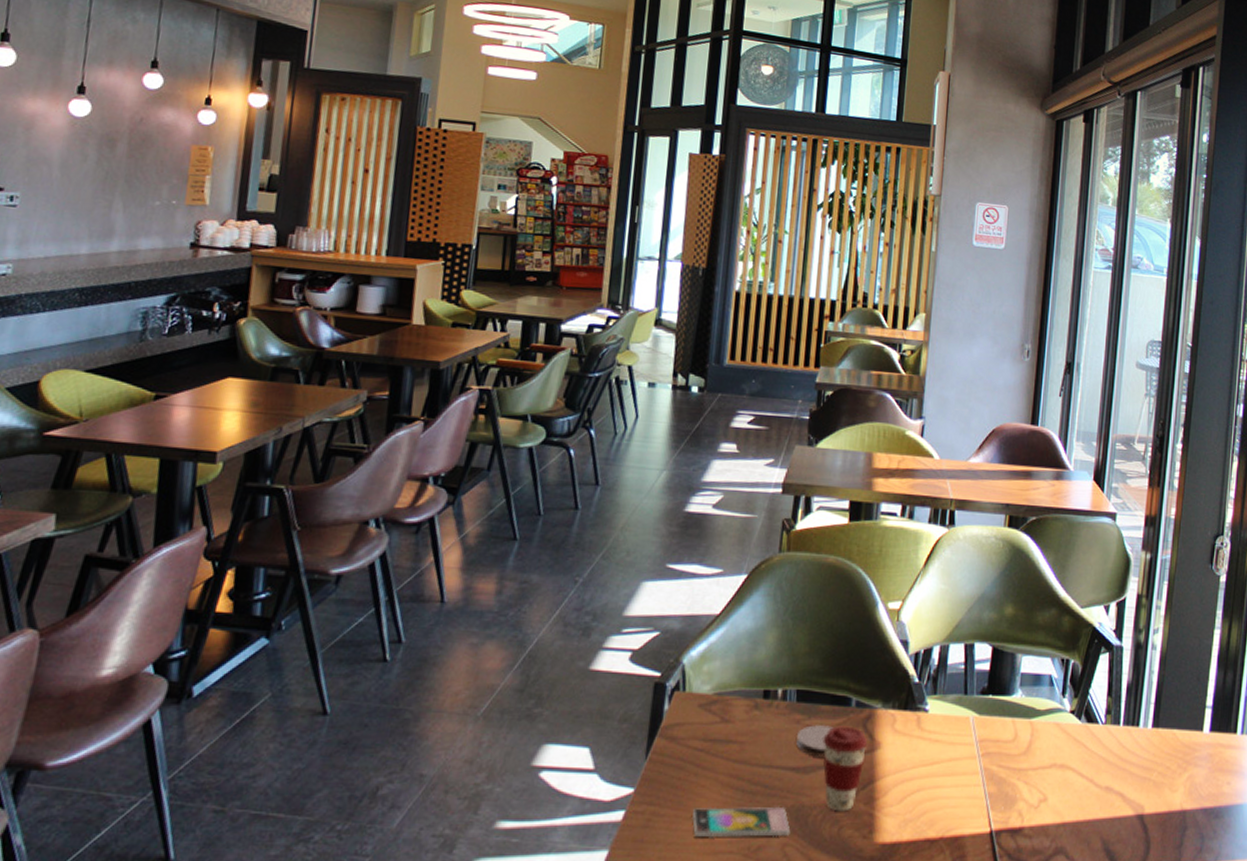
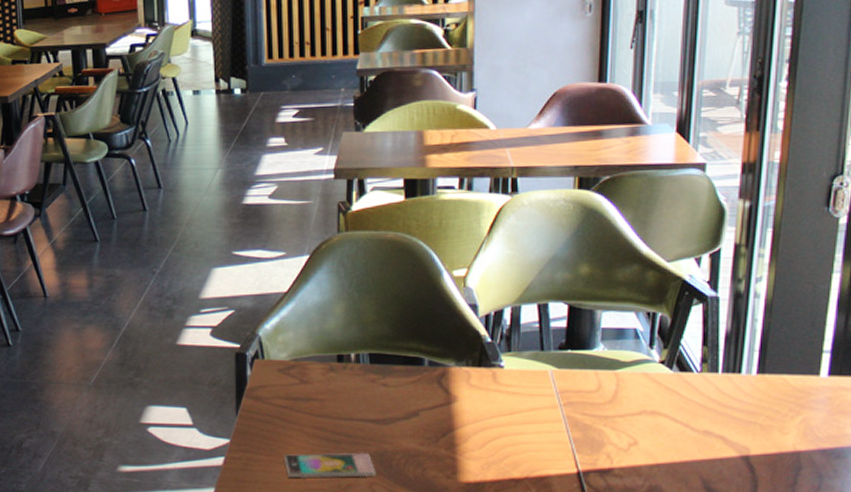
coaster: present [796,725,834,757] -> none [374,383,409,411]
coffee cup: present [822,726,868,812] -> none [399,383,444,456]

